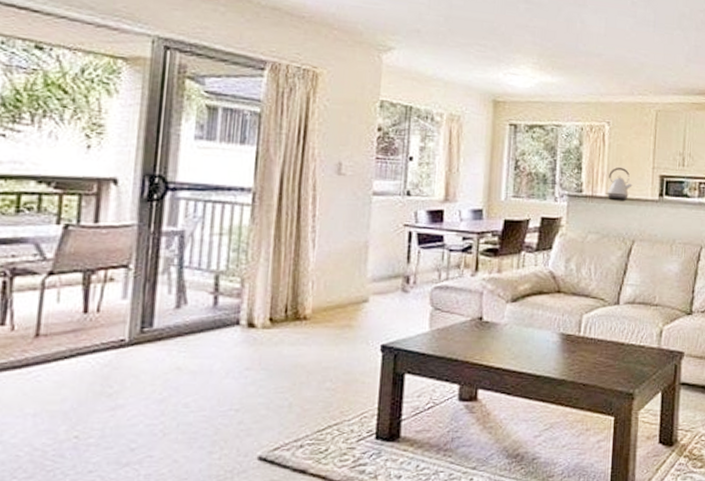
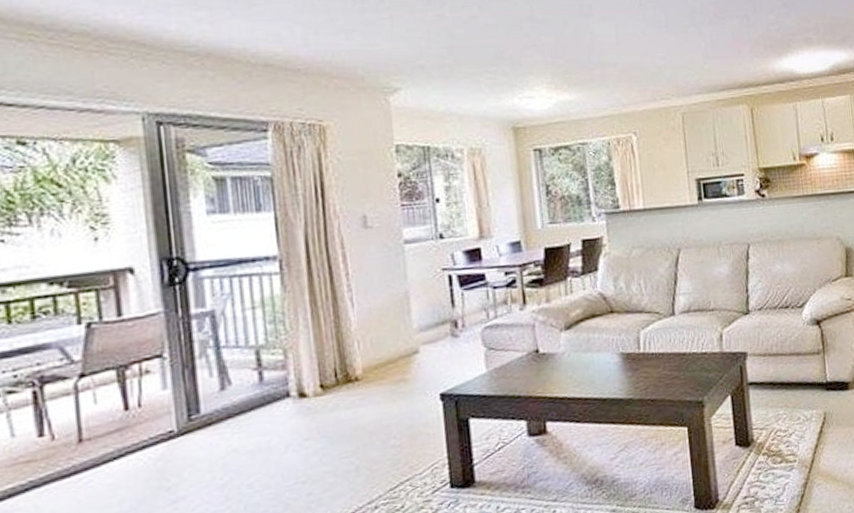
kettle: present [605,168,633,202] -> none [643,177,670,212]

